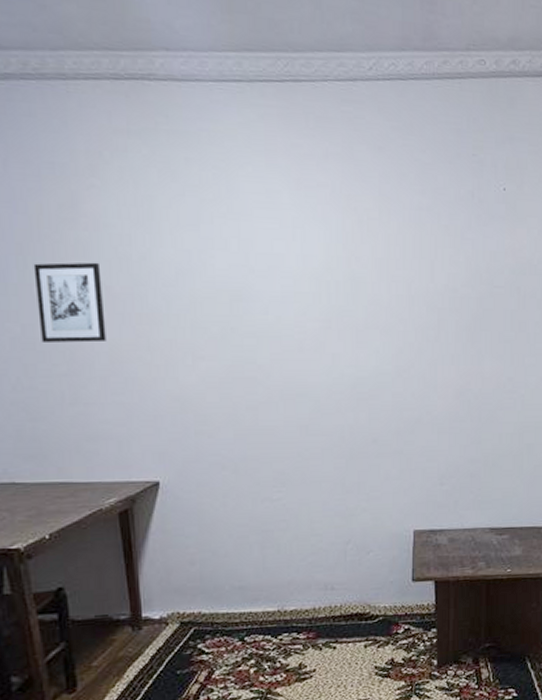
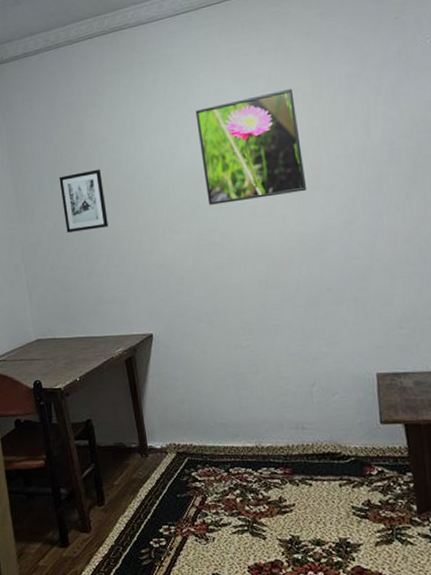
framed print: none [238,207,363,331] -> present [195,89,307,205]

